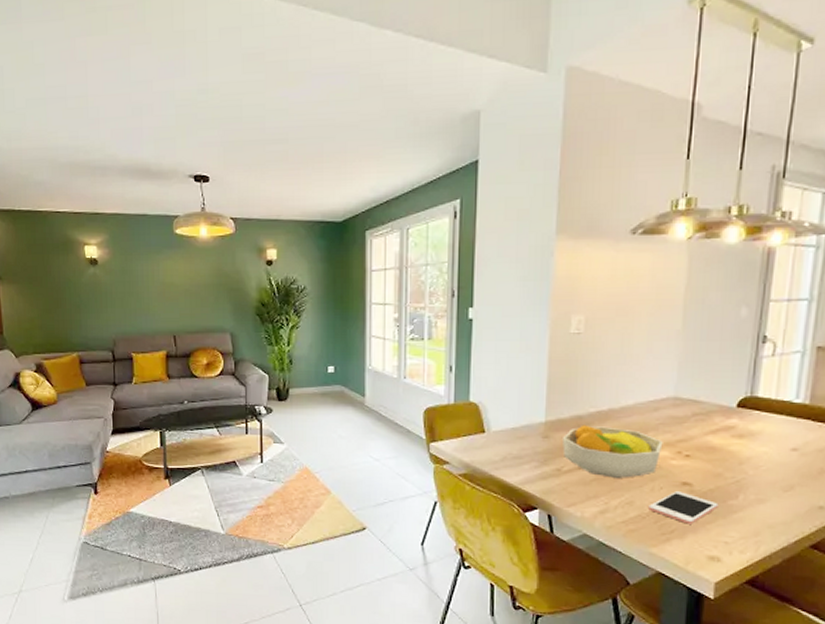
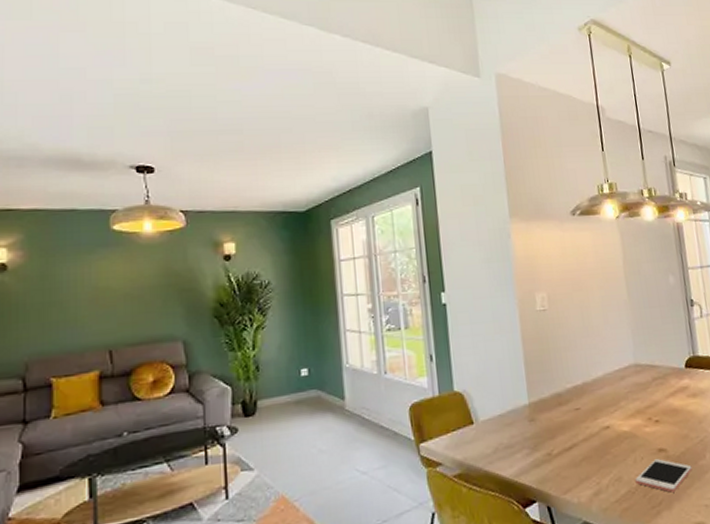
fruit bowl: present [563,425,663,478] -> none [547,401,635,455]

